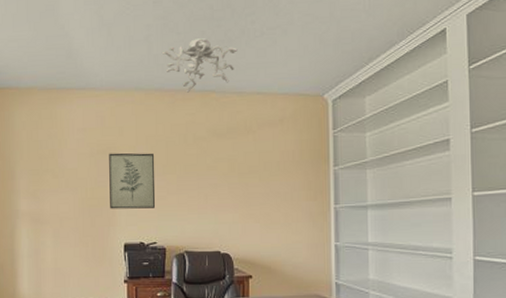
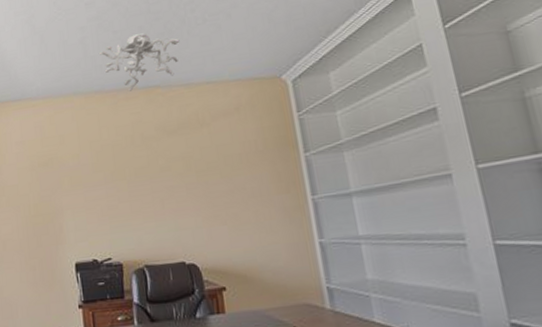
wall art: present [109,153,156,209] -> none [51,159,107,226]

